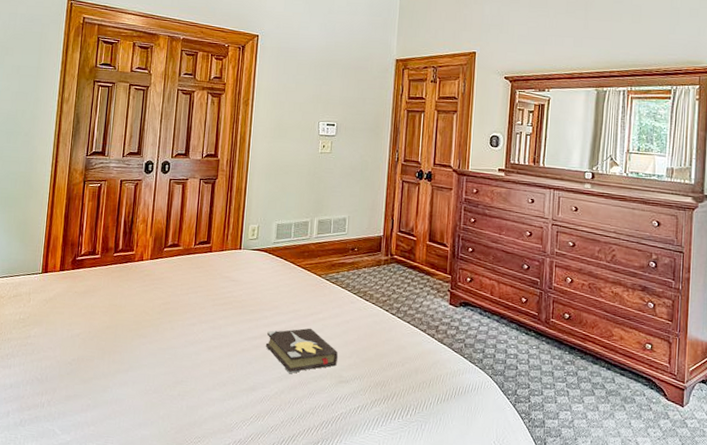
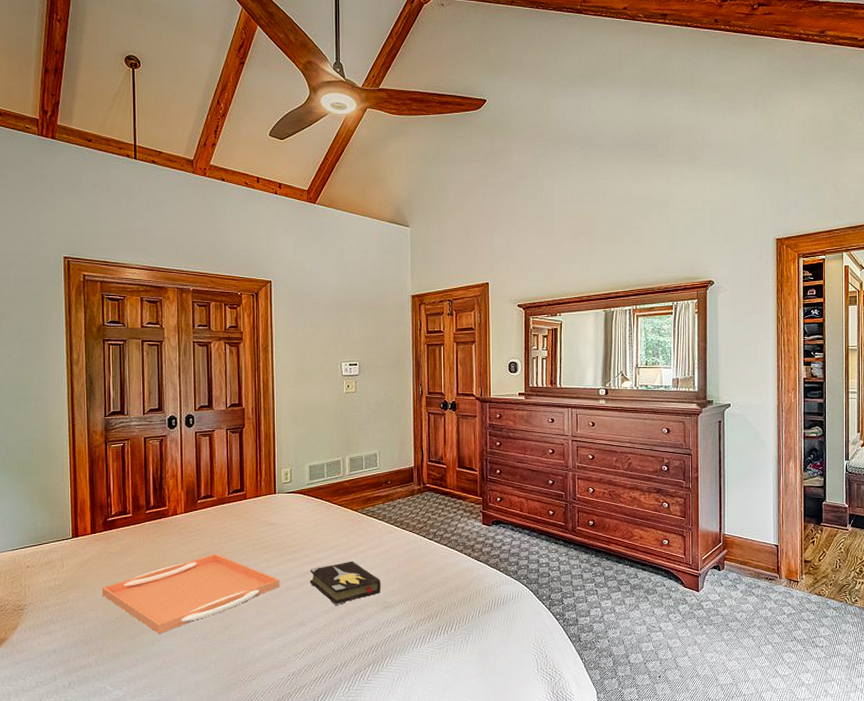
serving tray: none [62,304,235,382] -> present [101,554,279,635]

